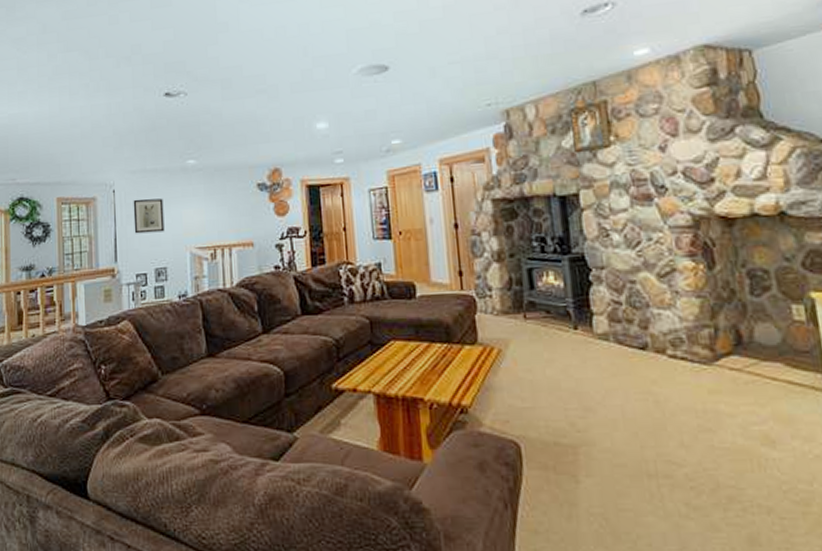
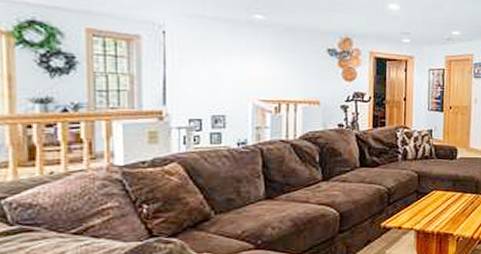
wall art: present [133,198,165,234] -> none [188,44,225,81]

